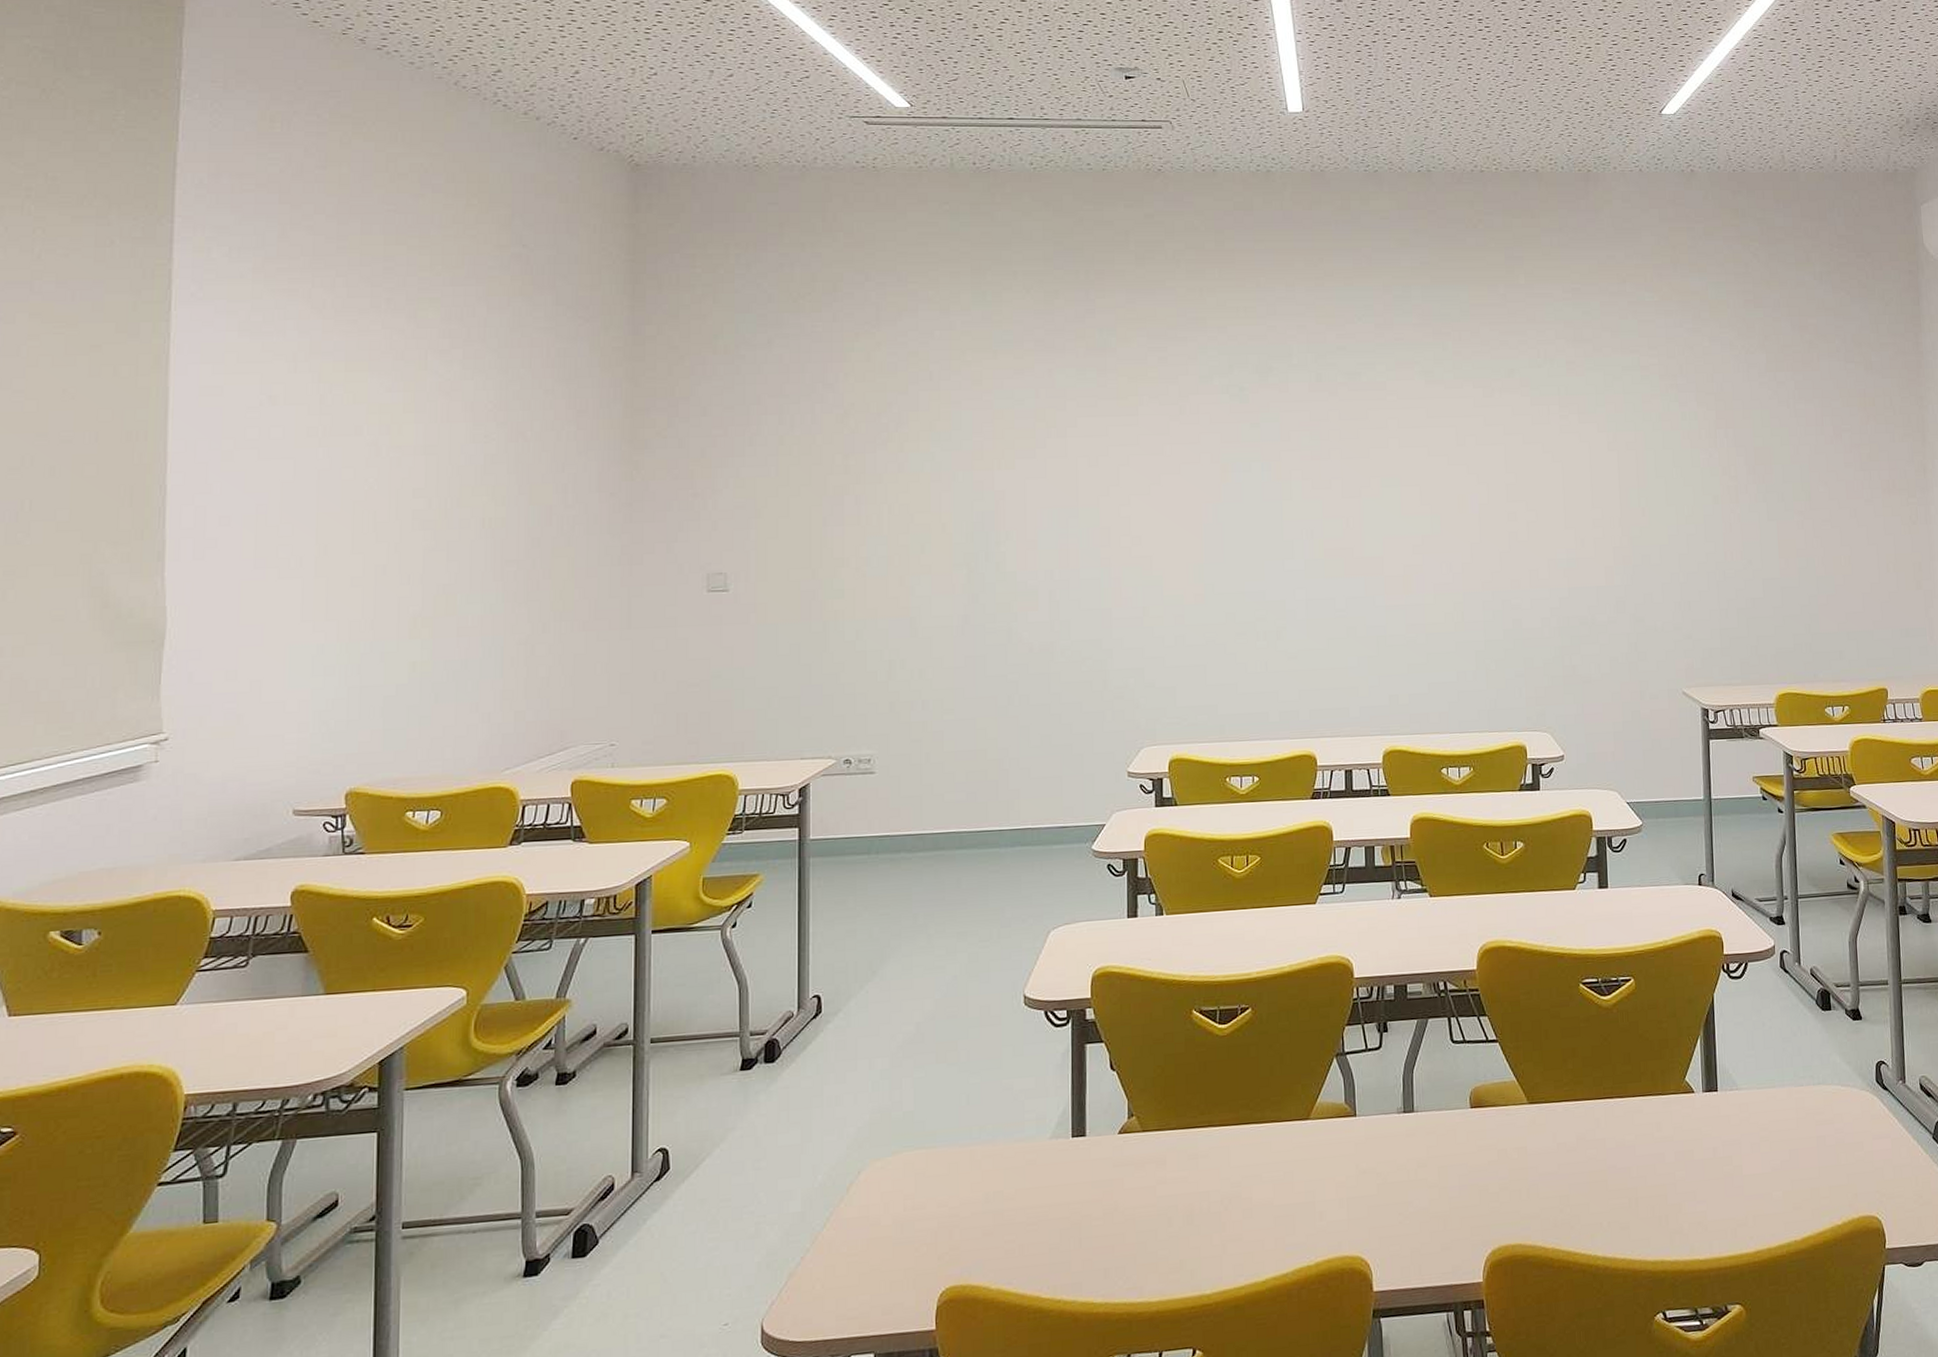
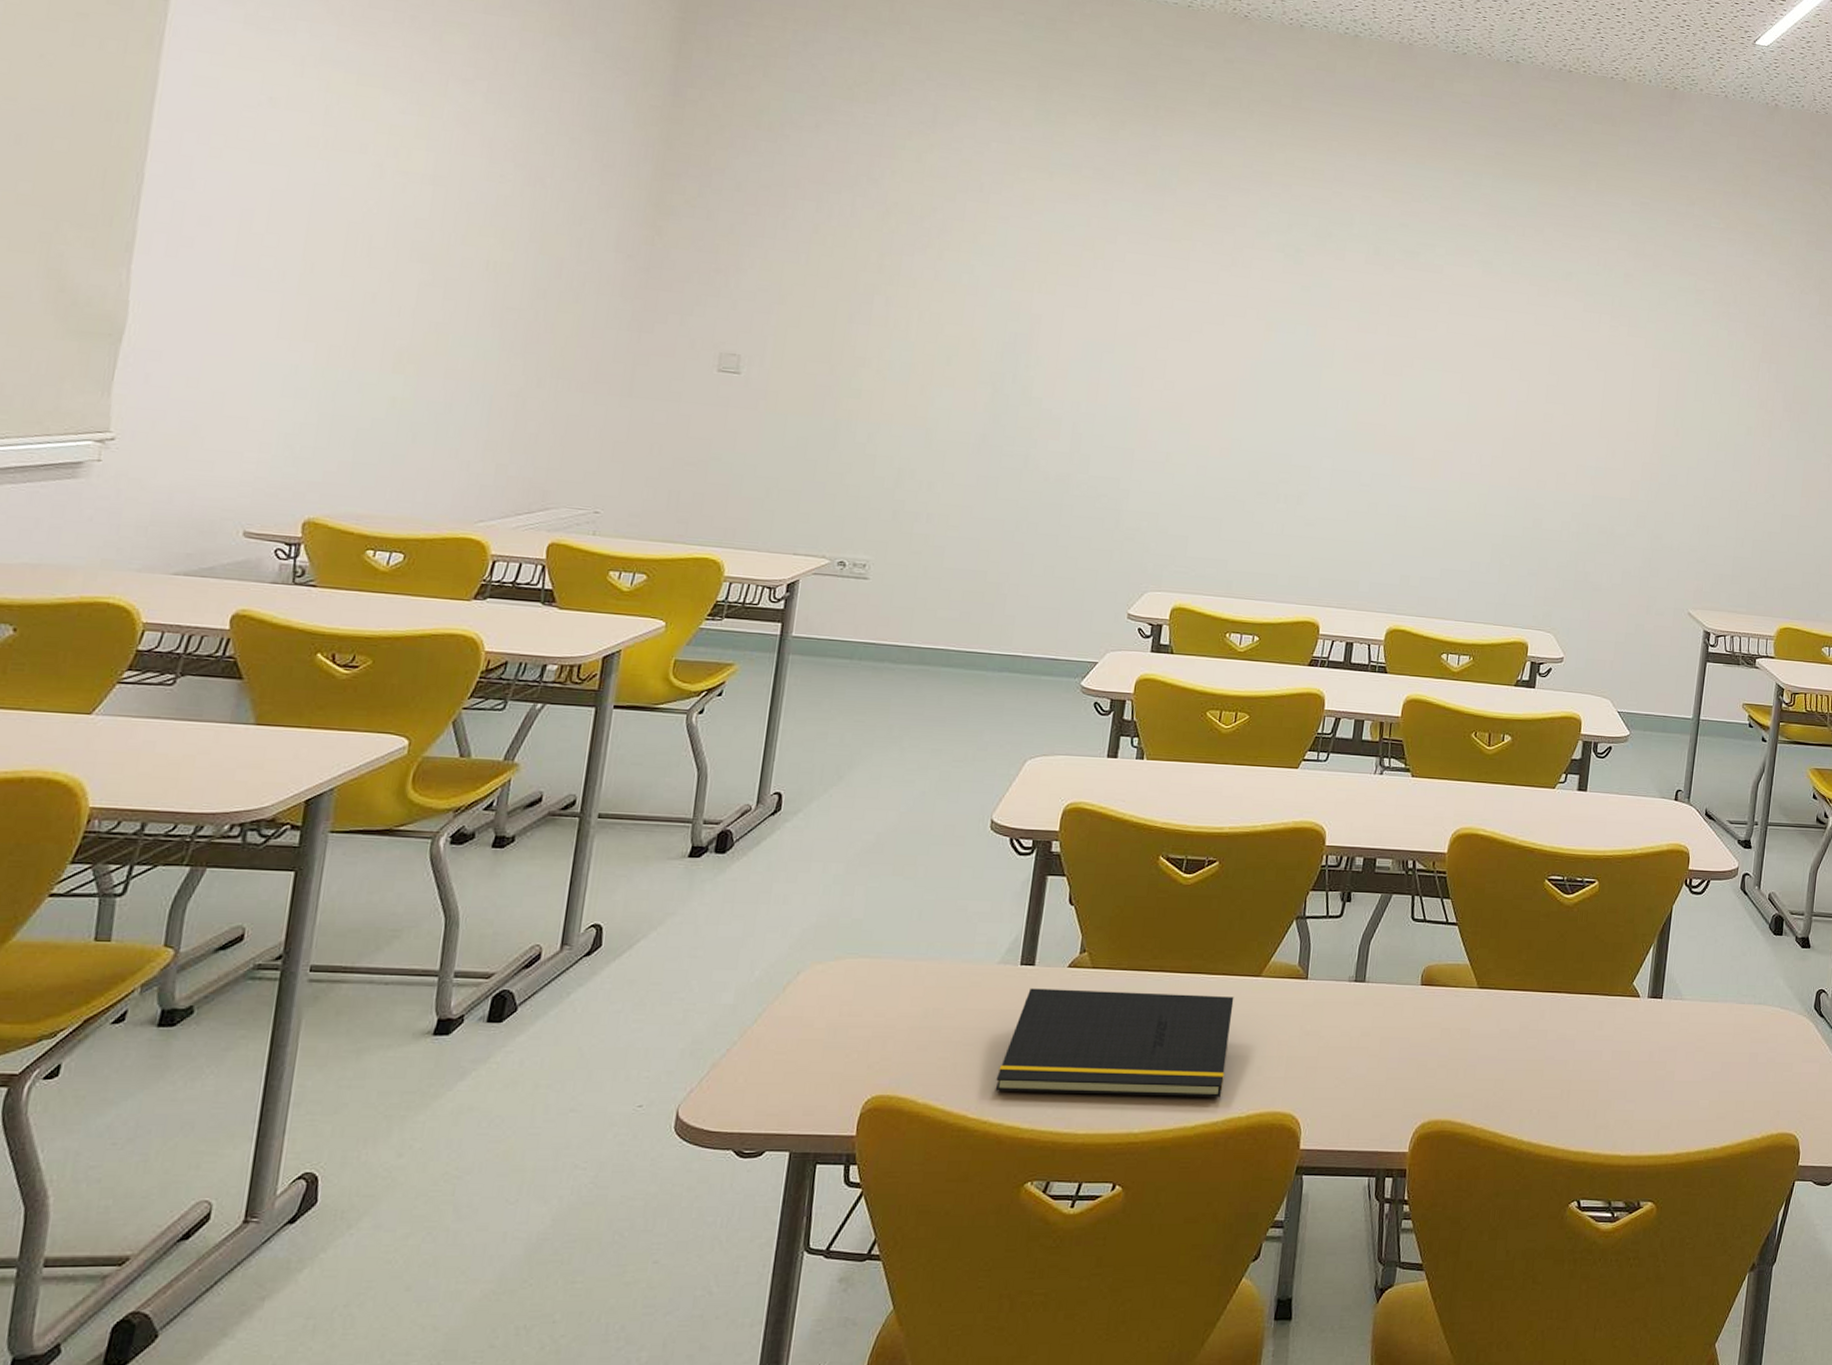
notepad: none [1064,1143,1288,1268] -> present [995,988,1234,1097]

